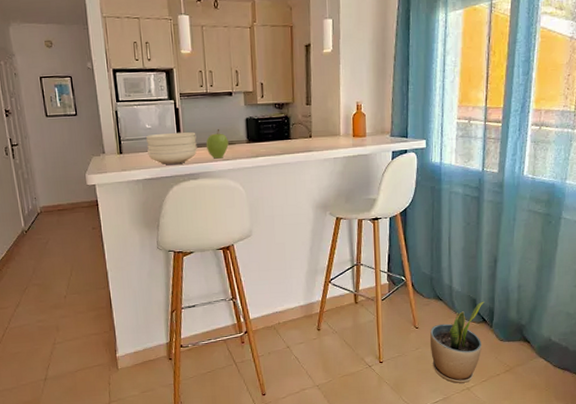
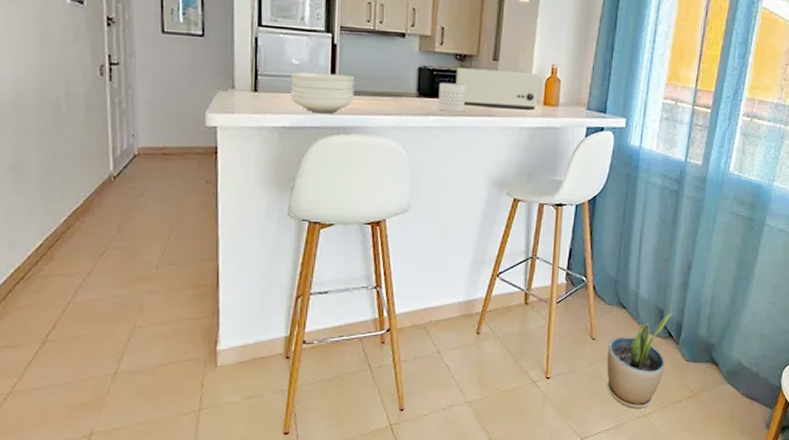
fruit: present [205,129,229,159] -> none [365,76,394,112]
mug: none [264,128,288,153] -> present [438,83,467,113]
toaster: none [277,111,348,146] -> present [455,67,540,110]

